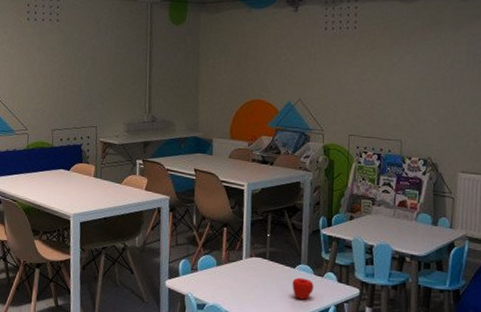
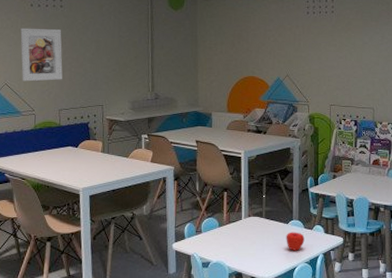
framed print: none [16,43,57,99] -> present [20,28,63,82]

